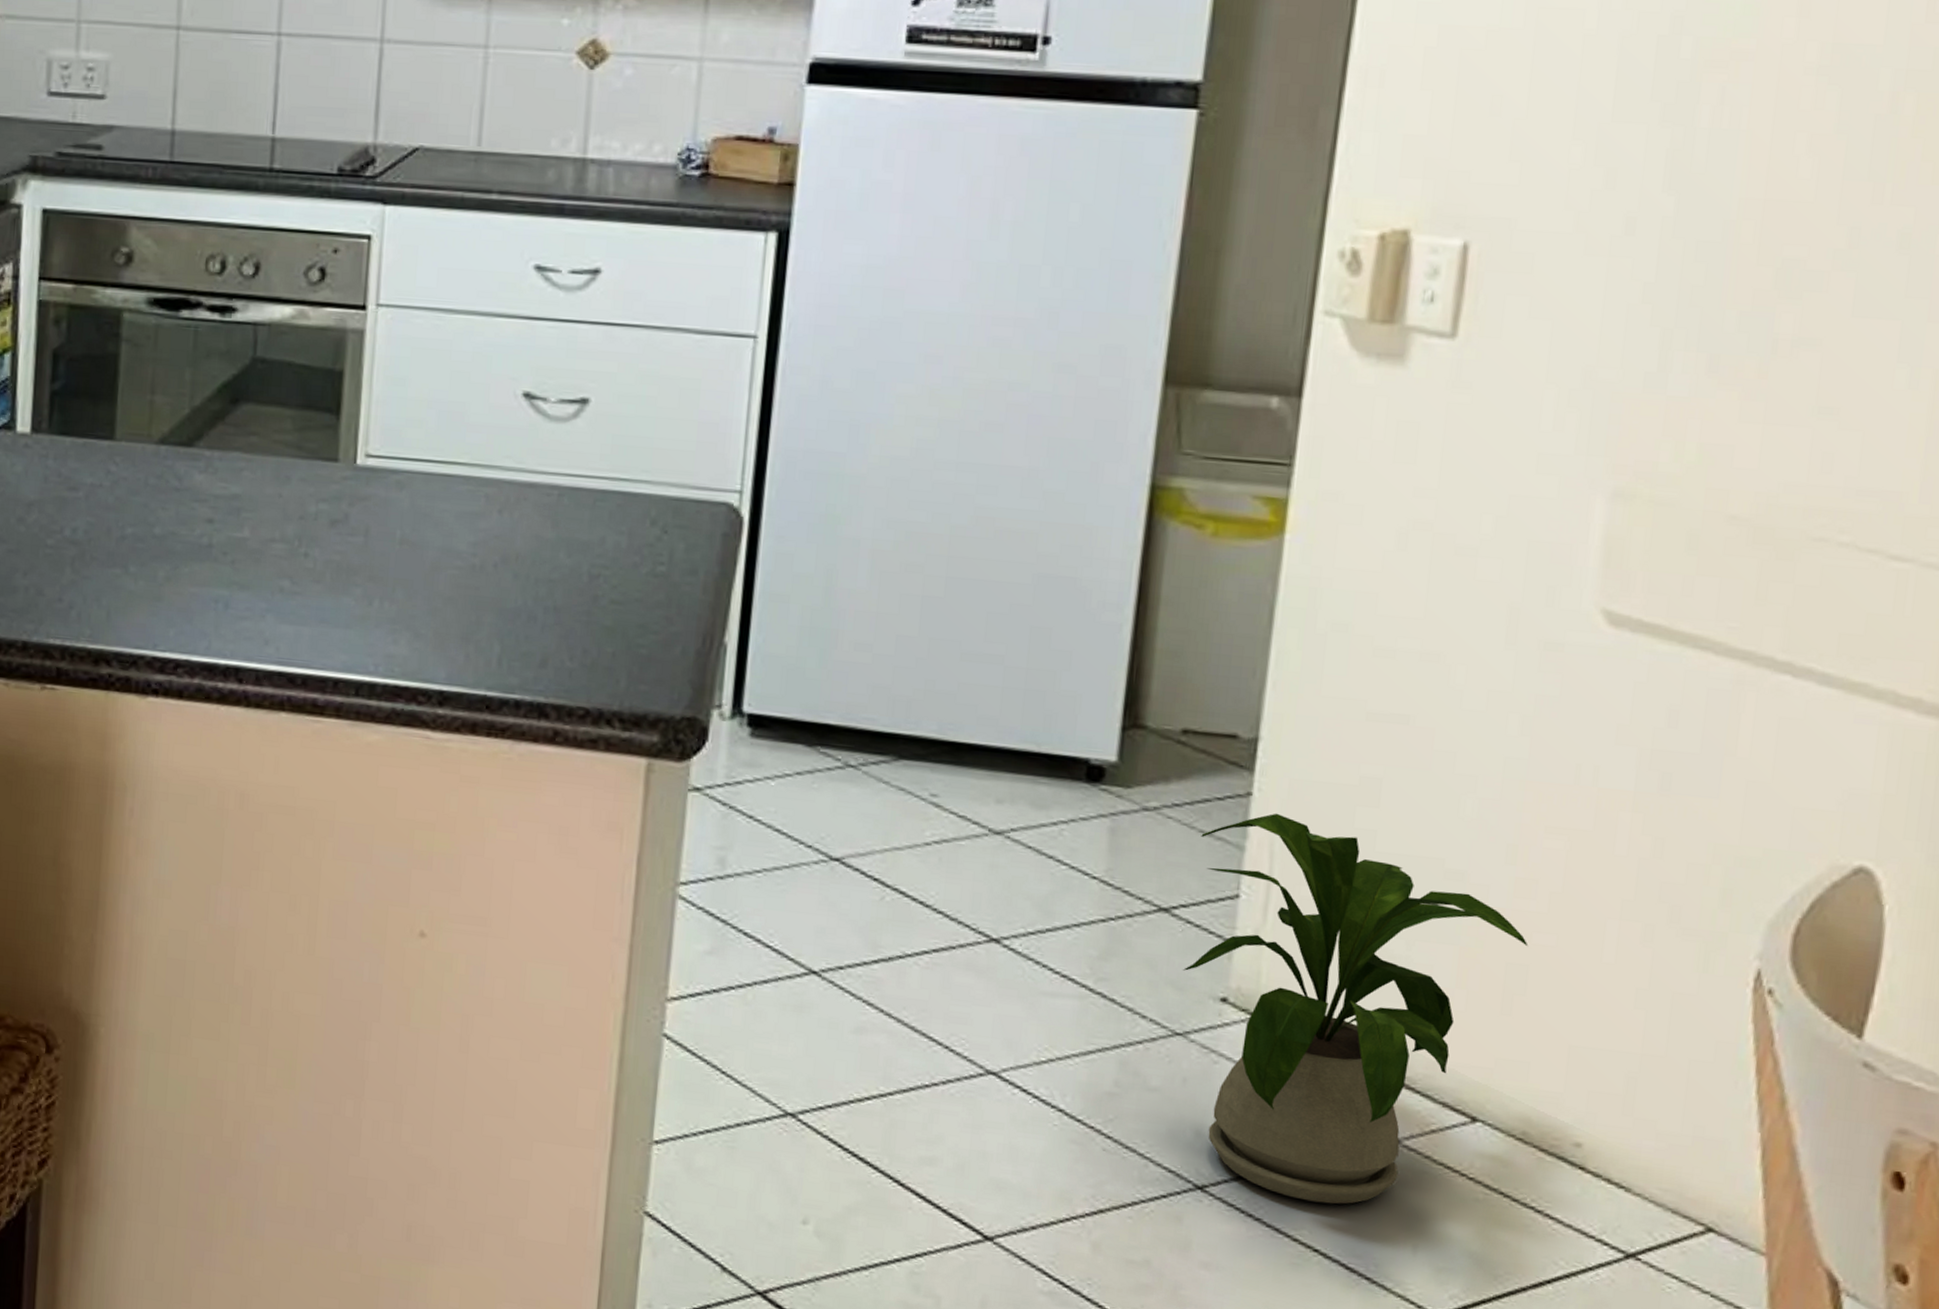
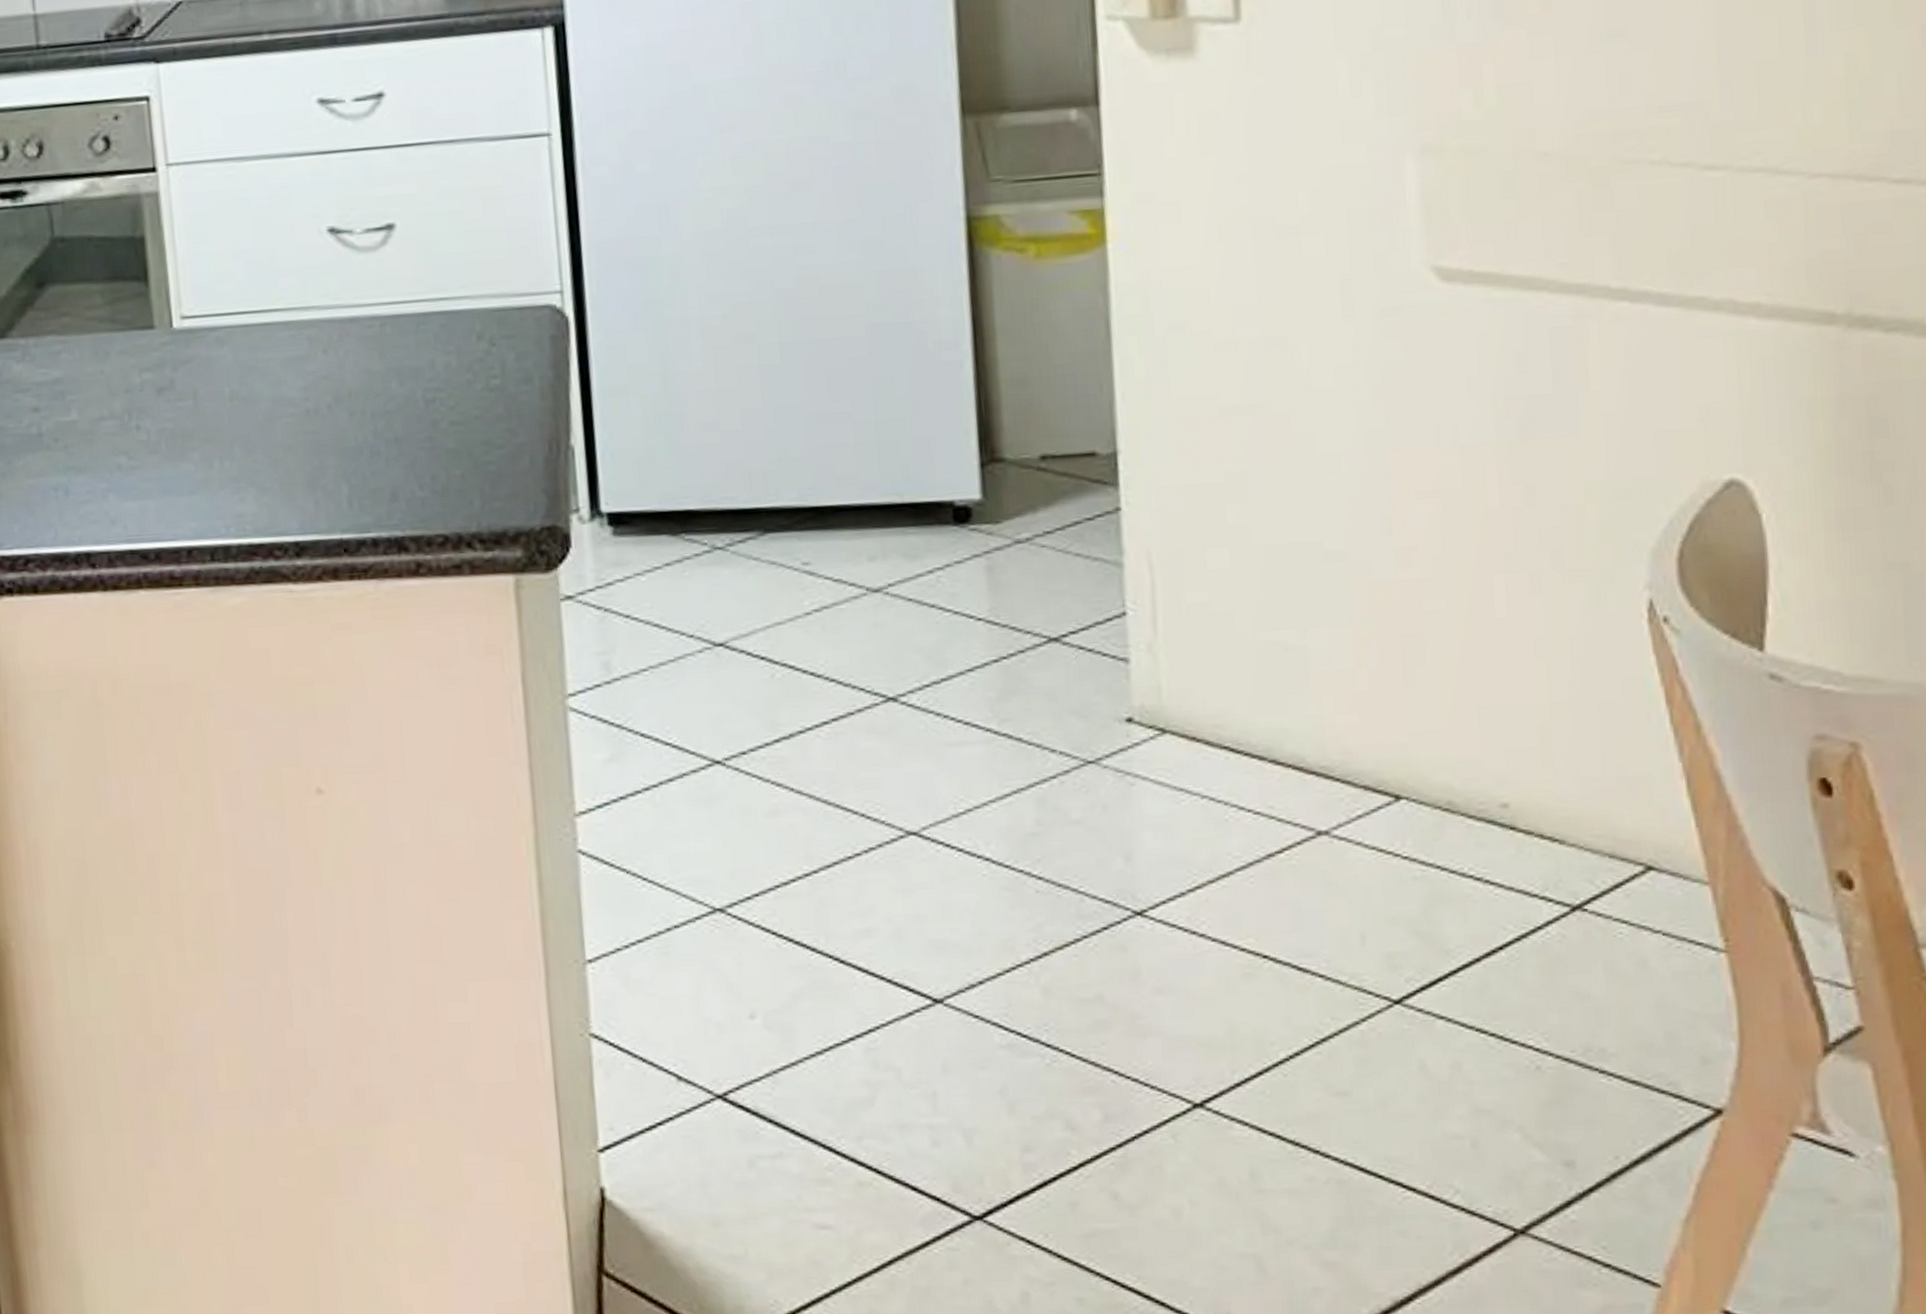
house plant: present [1183,813,1529,1204] -> none [1077,523,1420,908]

